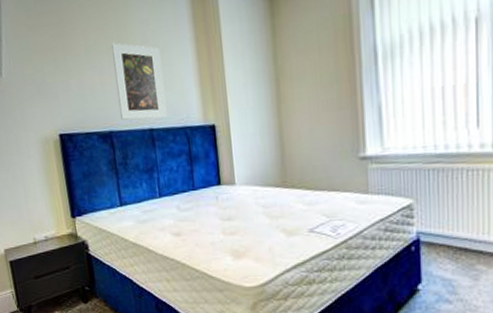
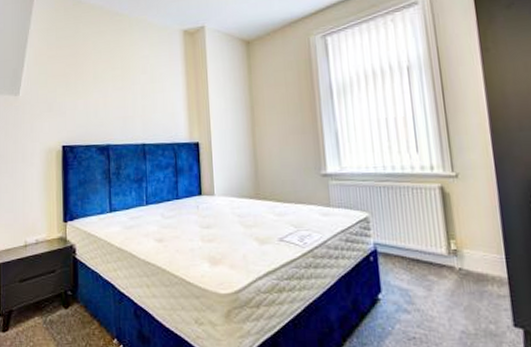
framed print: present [111,42,167,120] -> none [116,72,159,136]

